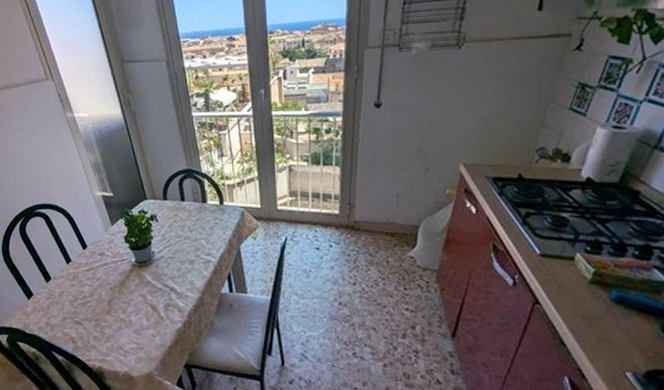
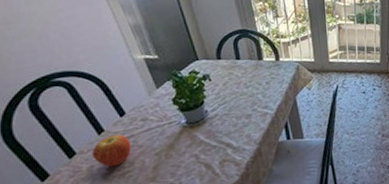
fruit: none [63,266,91,295] -> present [93,134,131,167]

